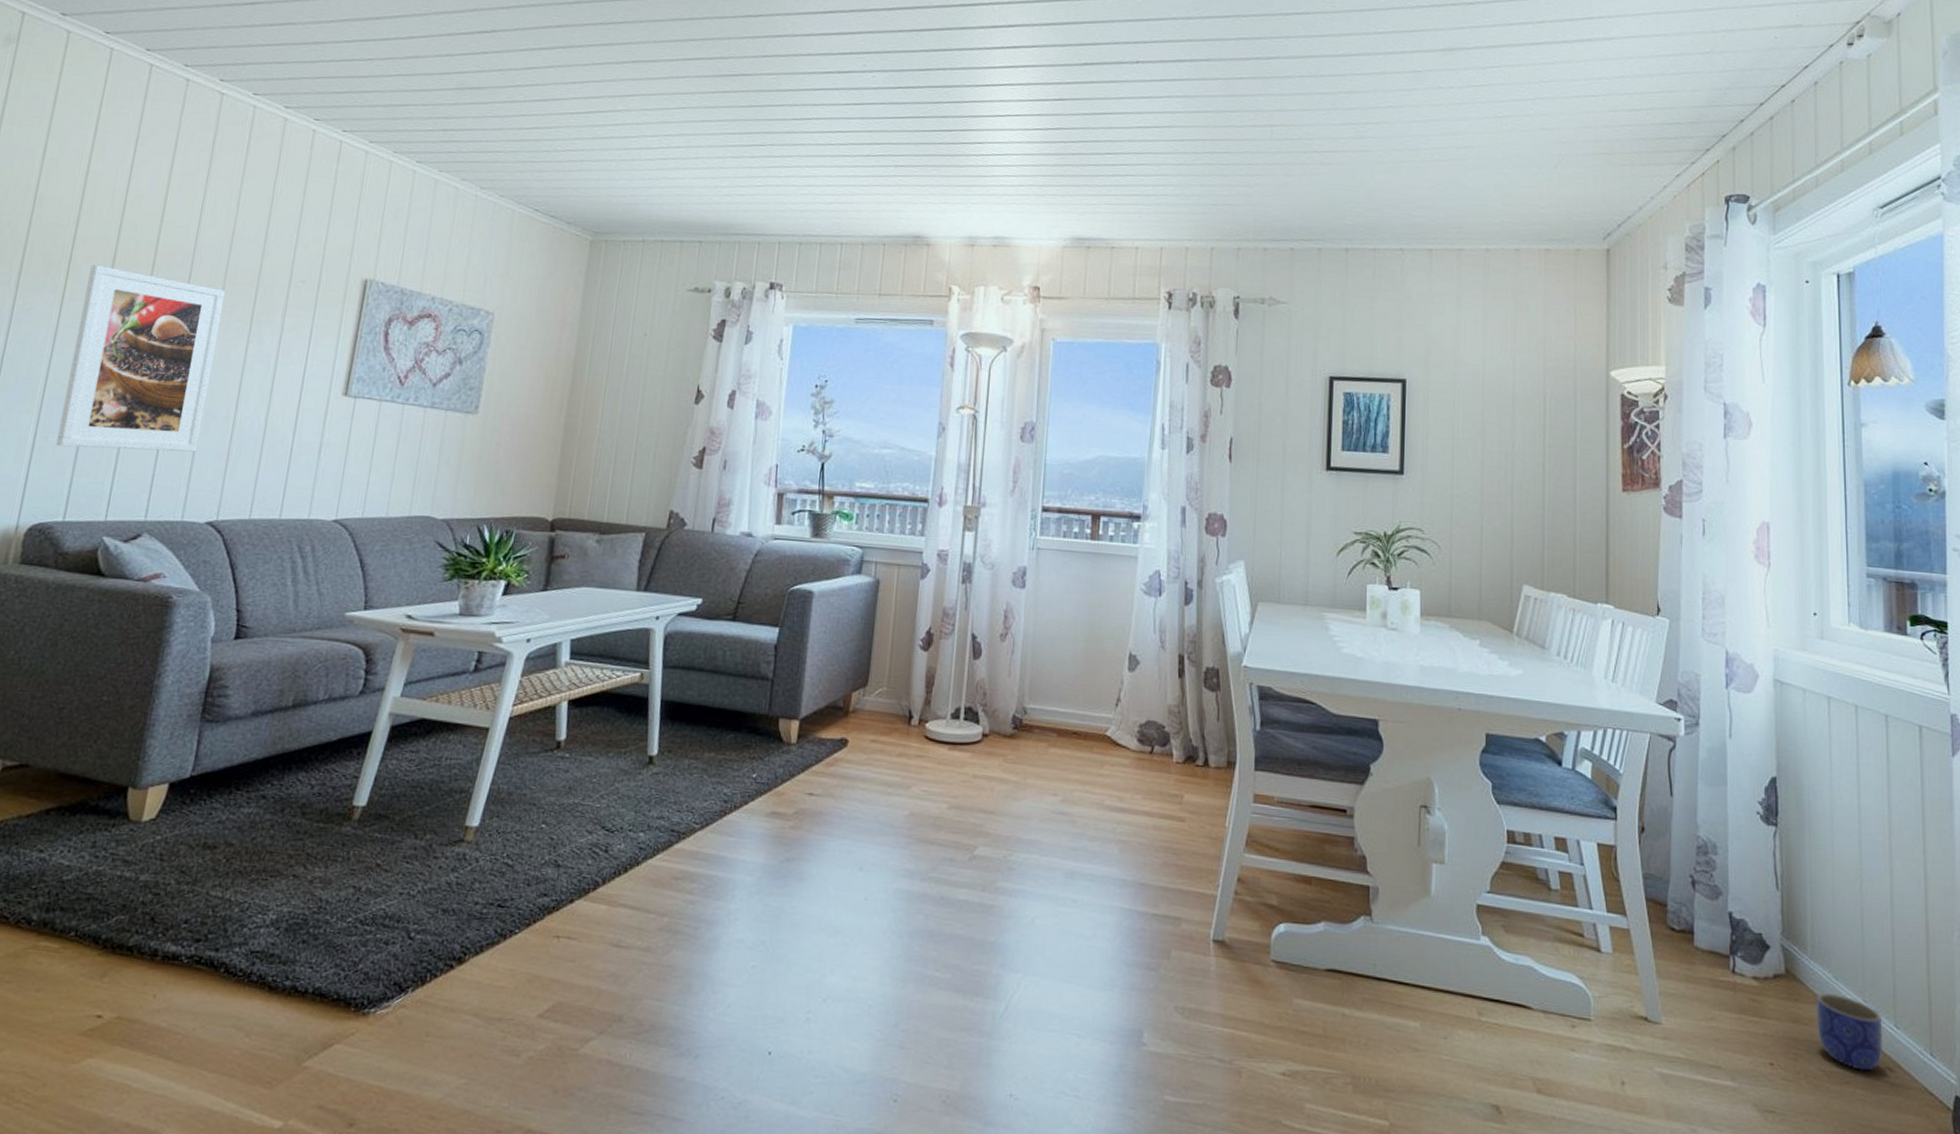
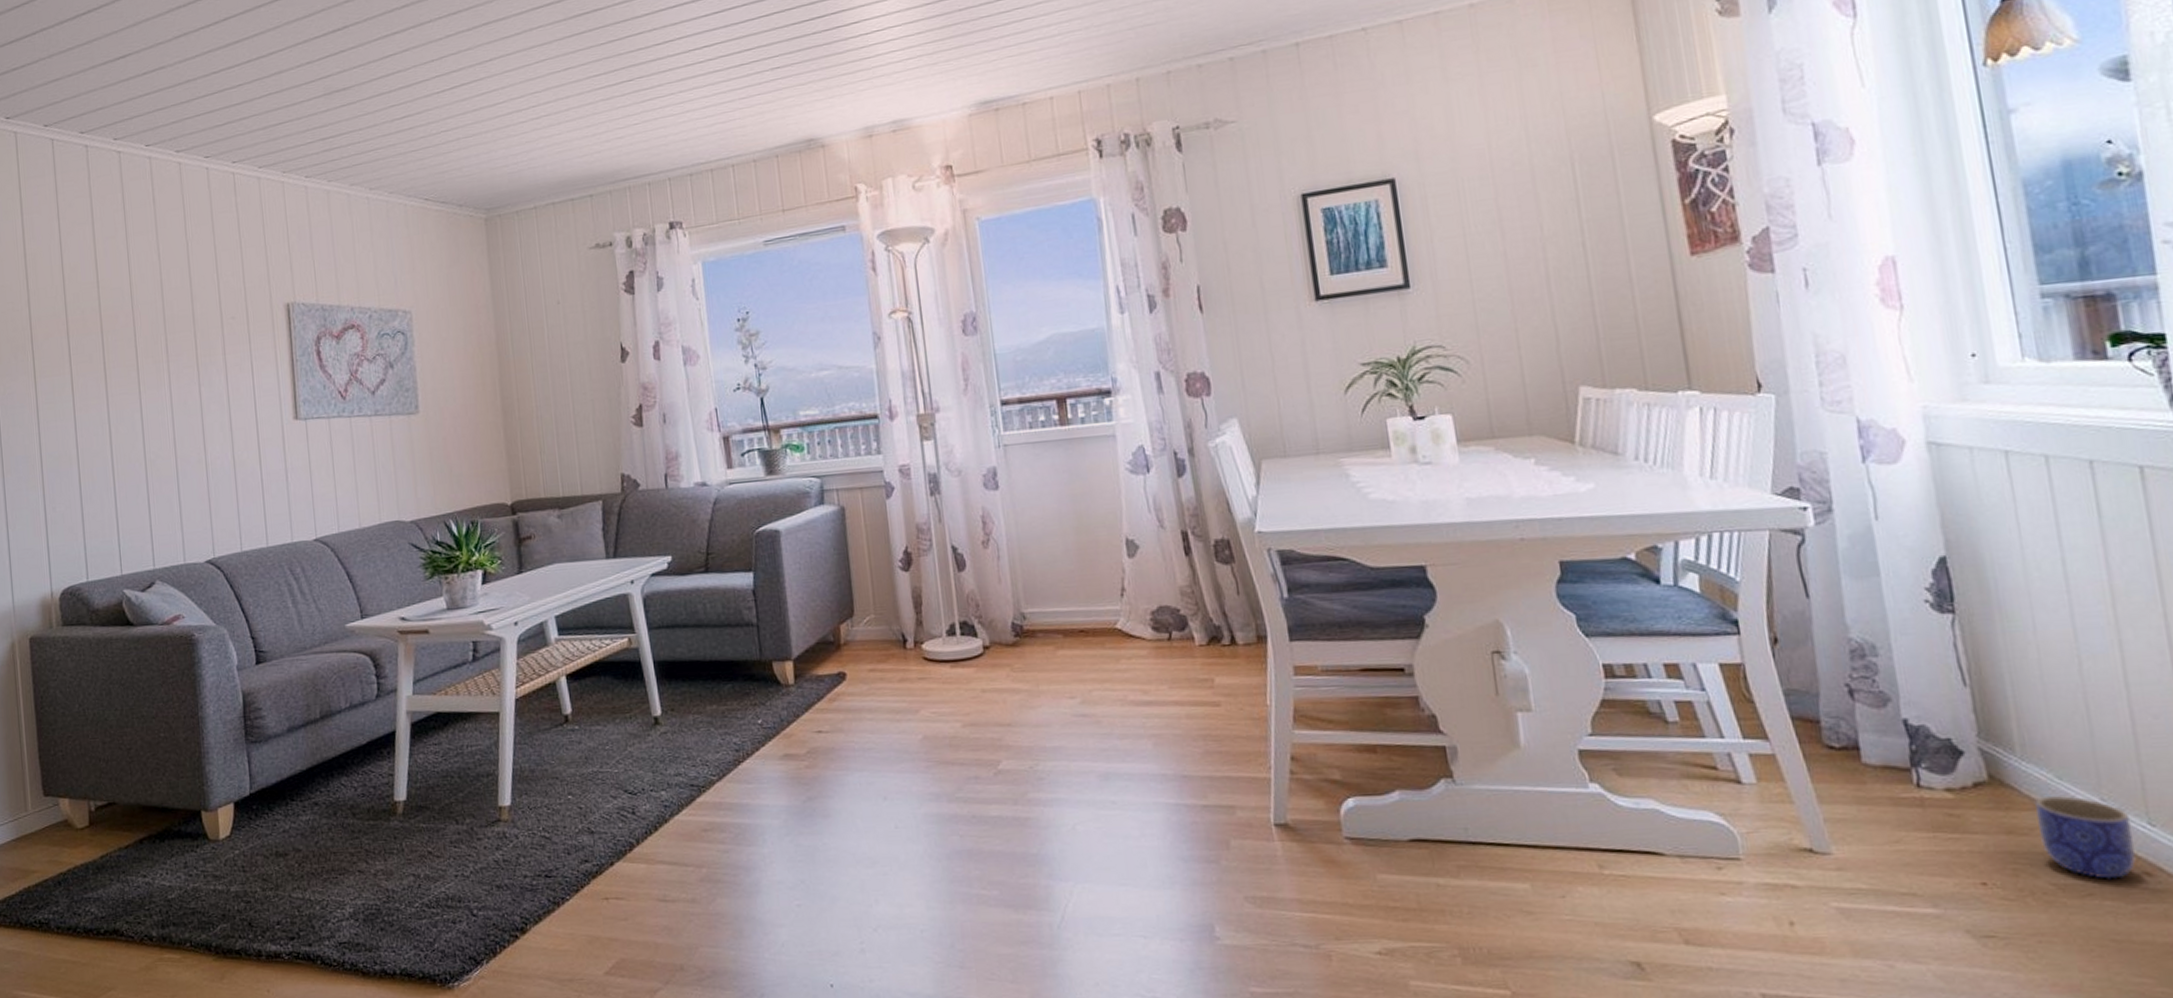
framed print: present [56,265,226,452] -> none [50,340,182,514]

